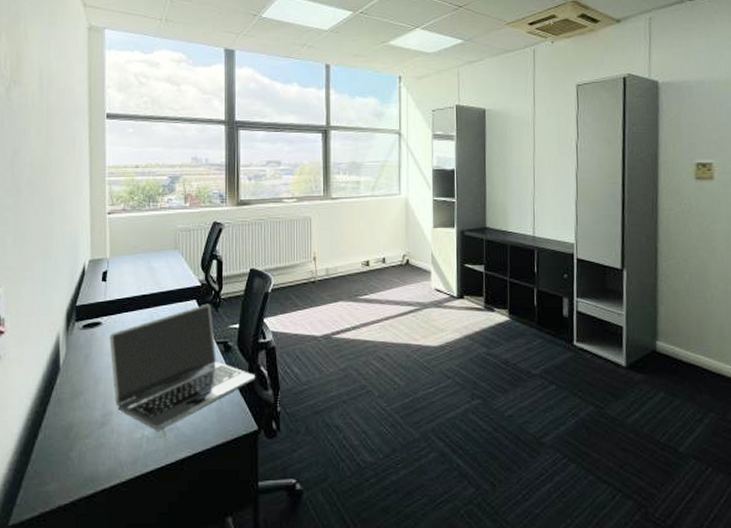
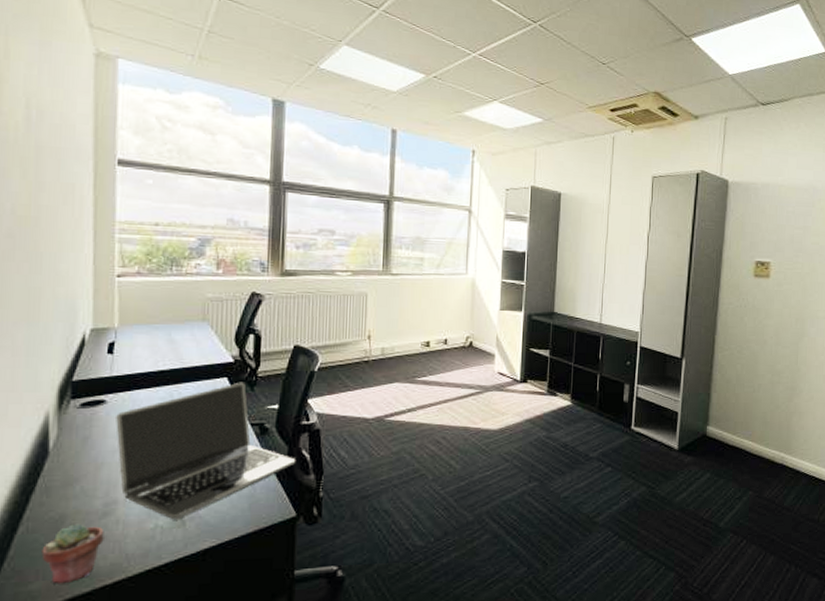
potted succulent: none [56,432,103,486] -> present [41,523,104,584]

